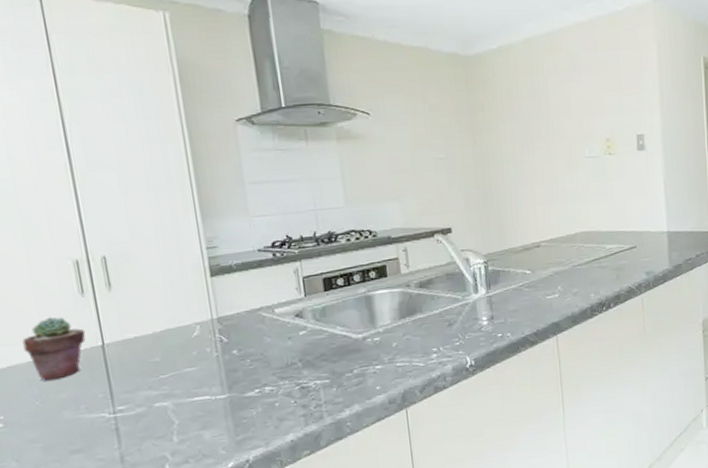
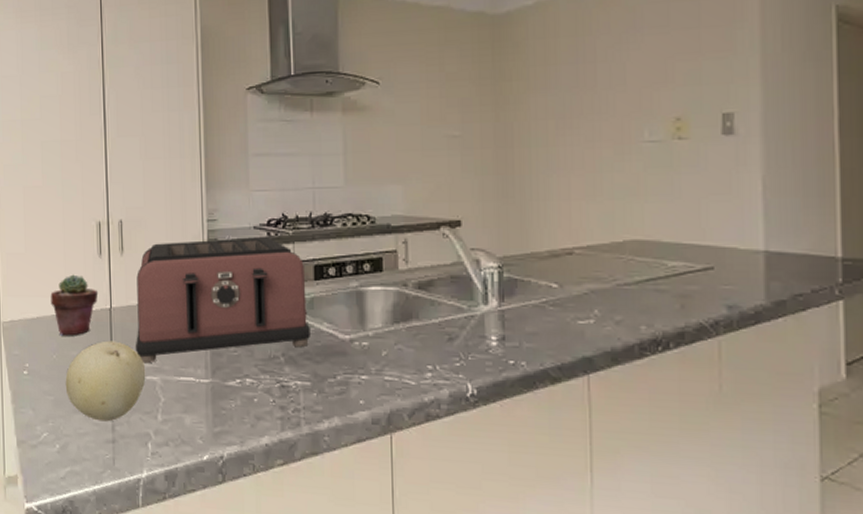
fruit: none [55,376,155,456] -> present [65,340,146,422]
toaster: none [131,258,325,392] -> present [136,237,310,364]

